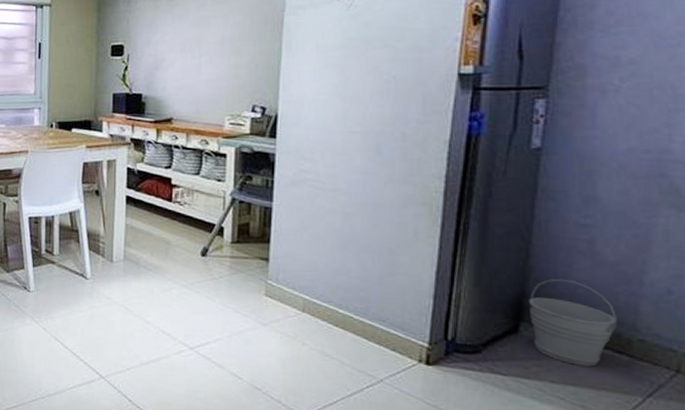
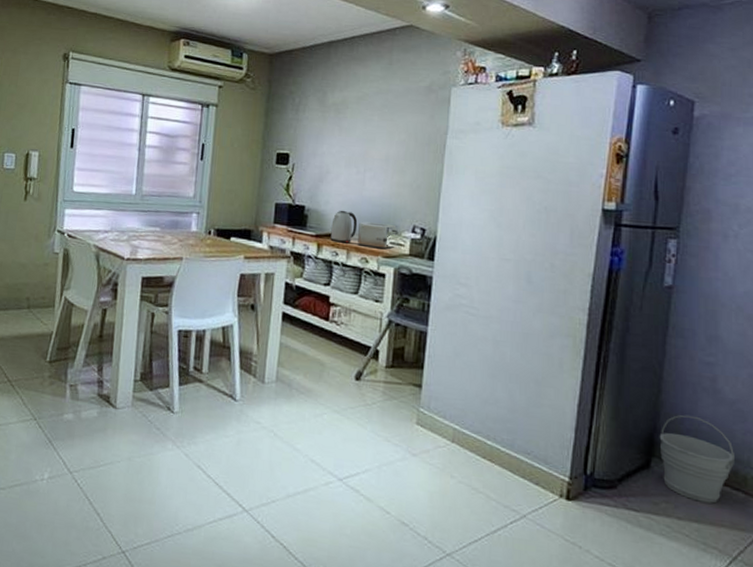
kettle: none [169,95,196,127] -> present [330,210,358,244]
toaster: none [197,105,237,132] -> present [357,221,398,251]

